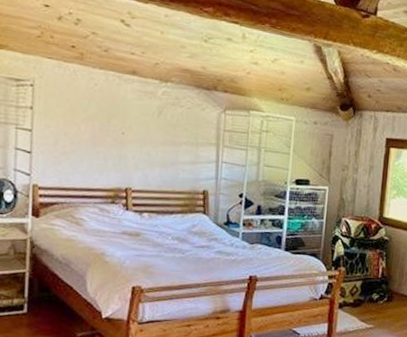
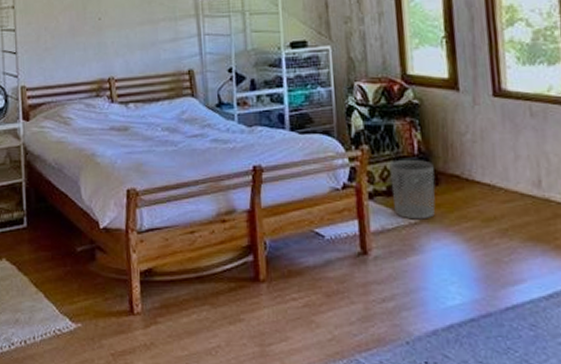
waste bin: none [357,280,391,326] -> present [389,159,436,220]

